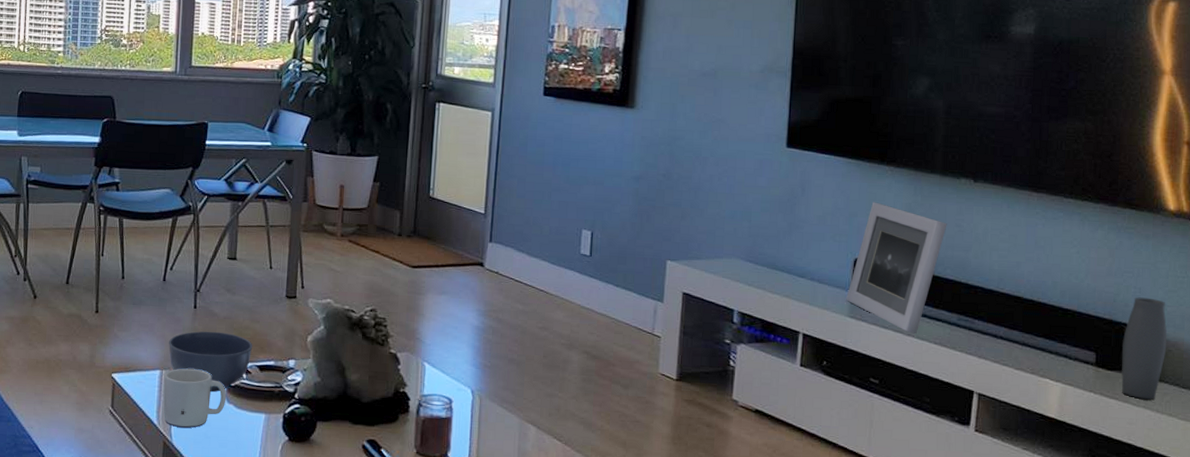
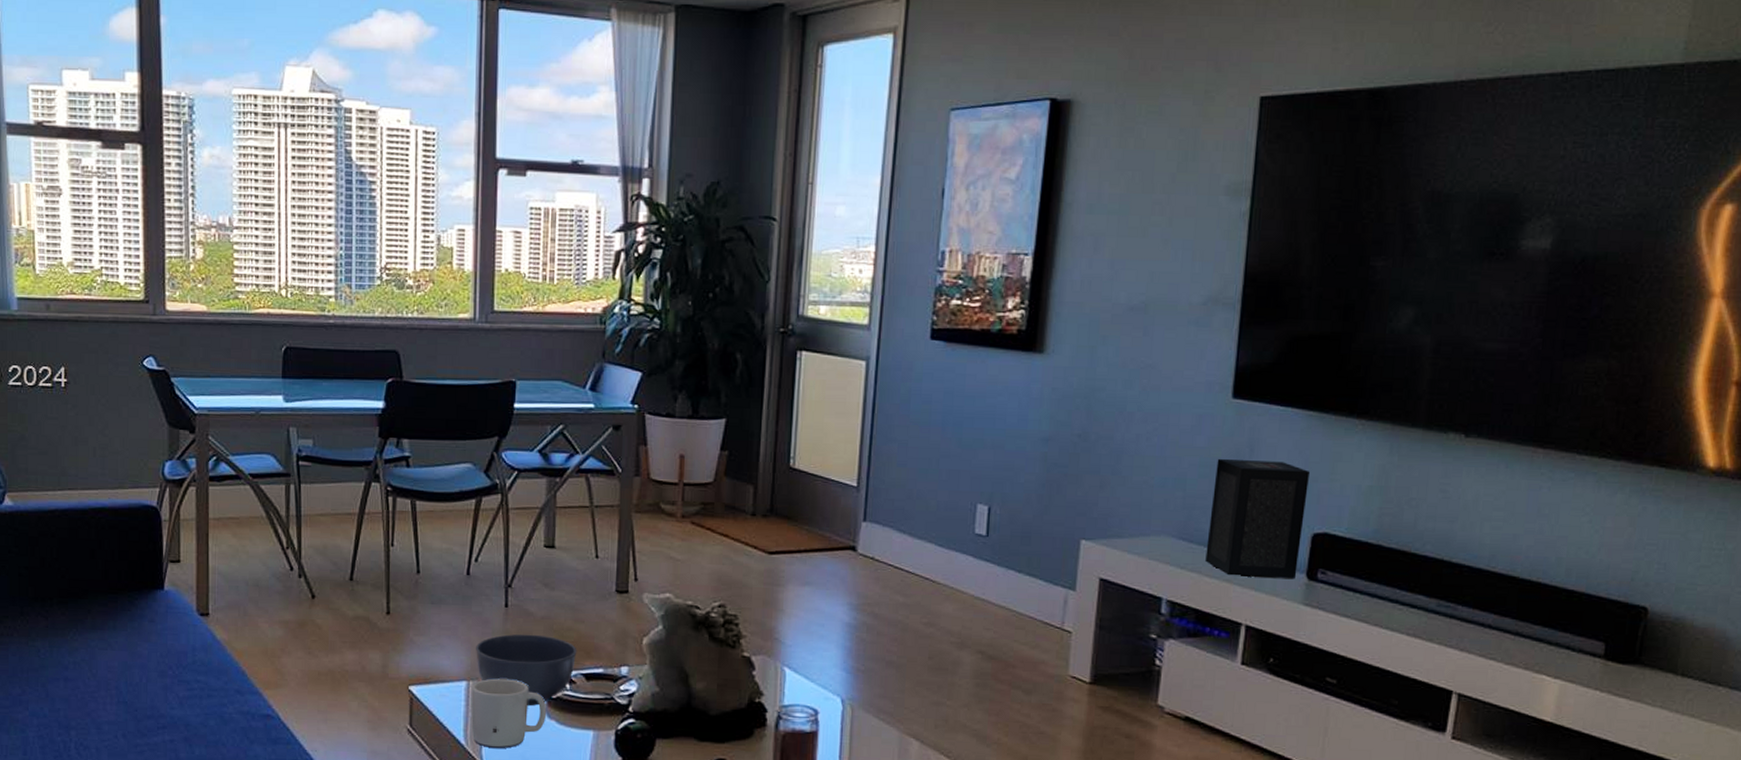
speaker: none [768,195,851,295] -> present [1205,458,1311,578]
picture frame: present [846,202,947,334] -> none [1300,464,1429,623]
vase: present [1121,297,1167,400] -> none [1634,574,1695,698]

